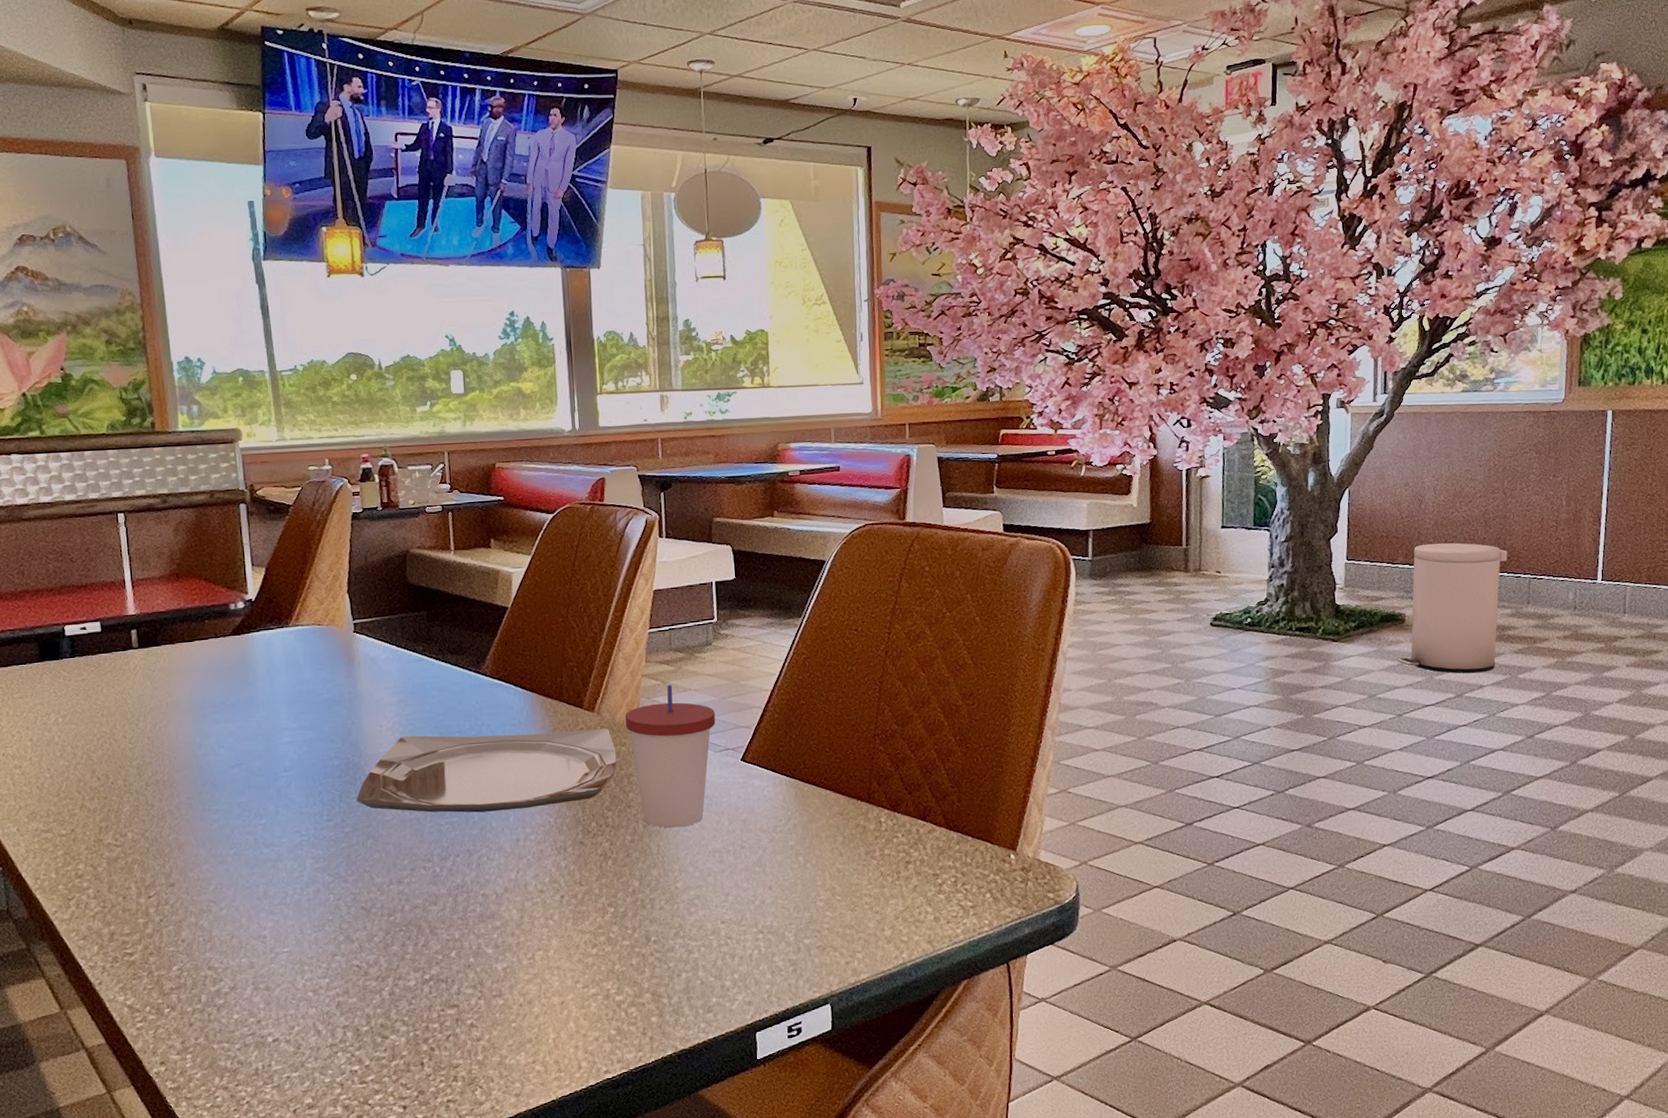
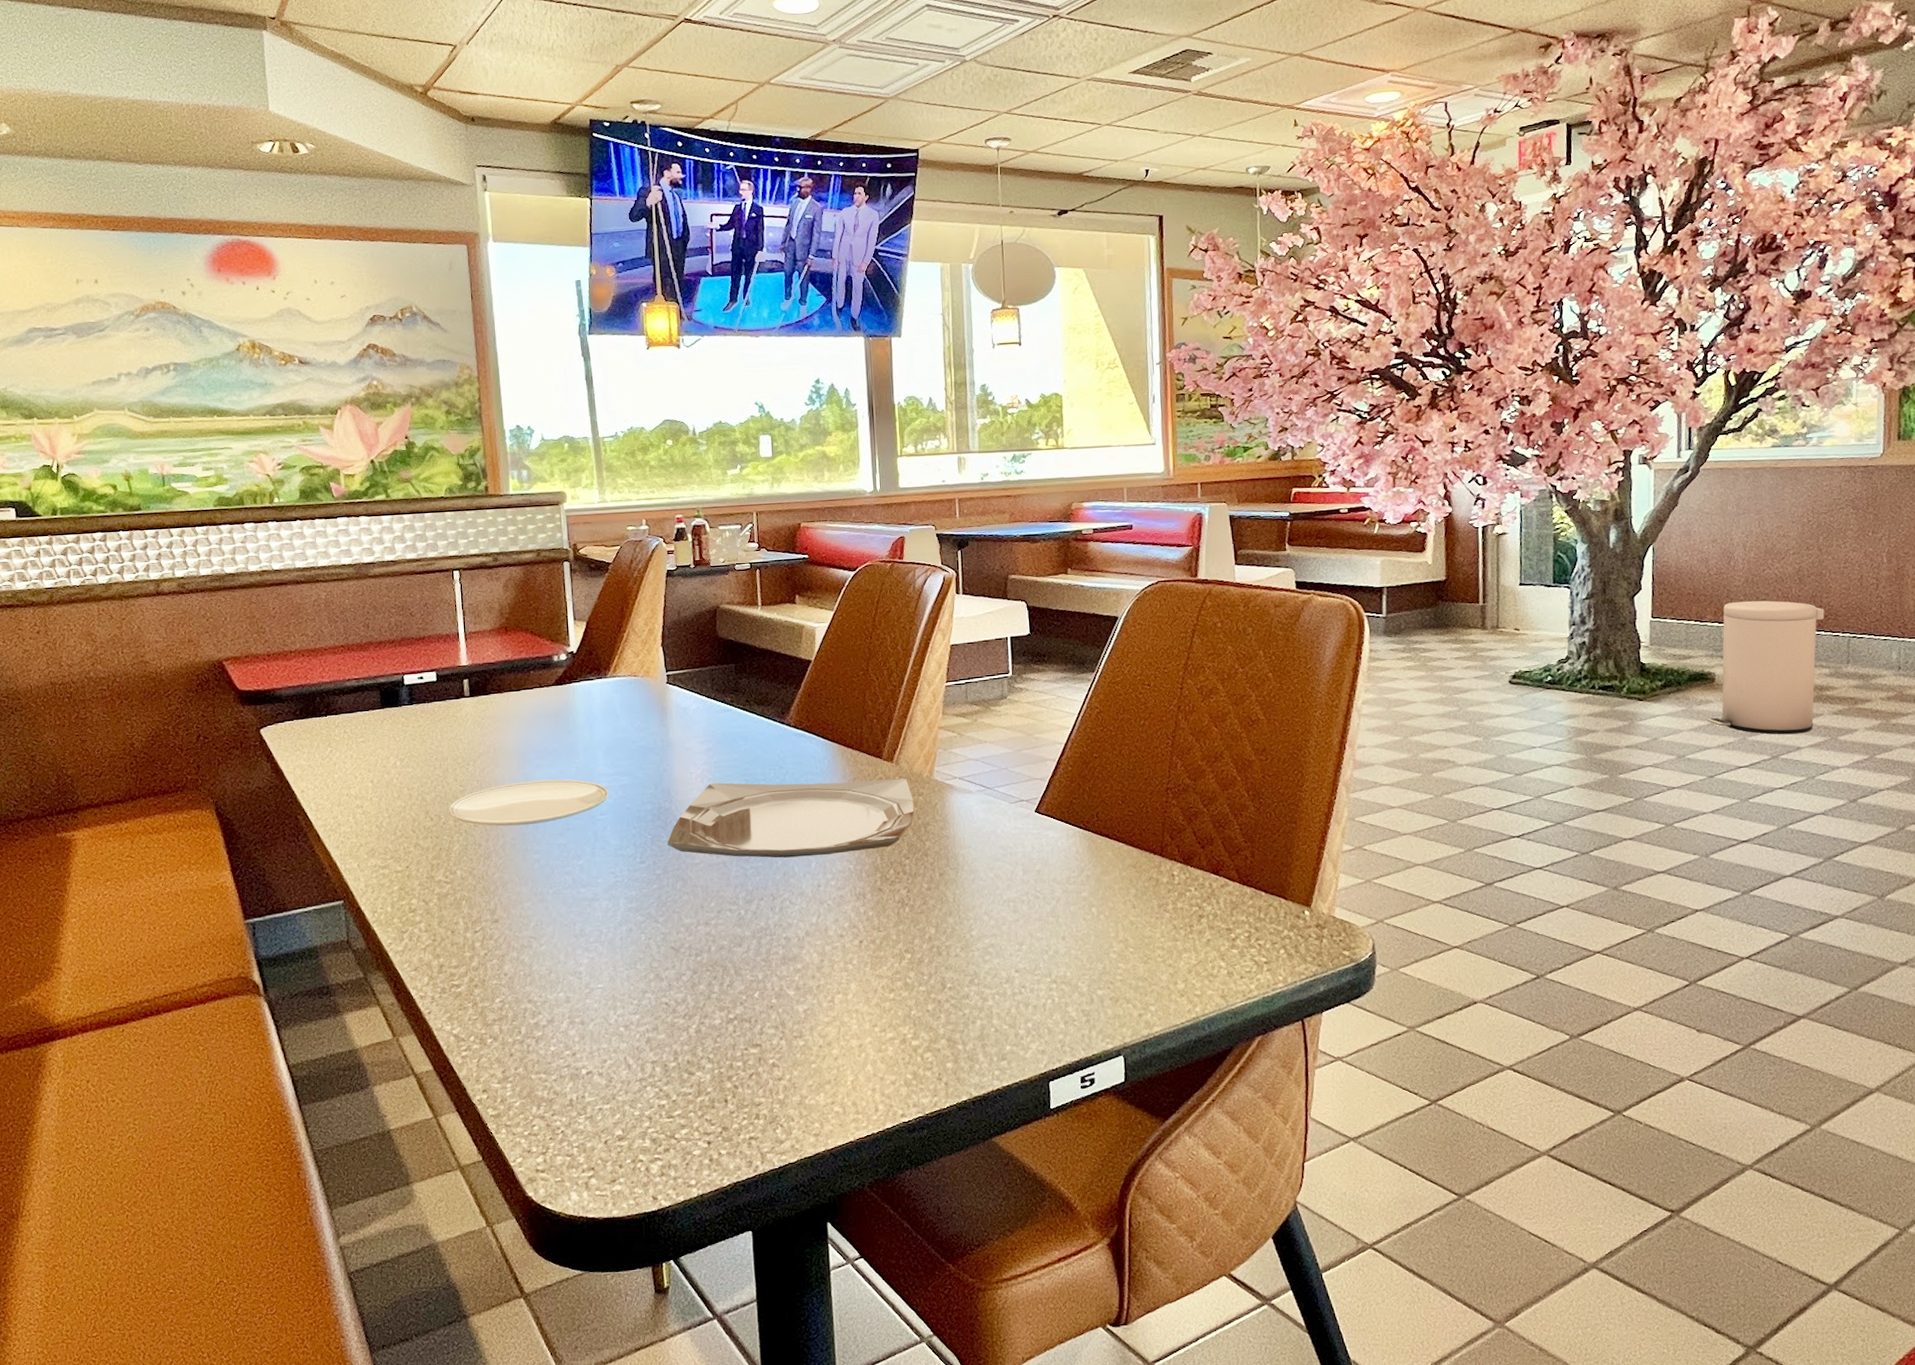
plate: none [117,734,293,785] -> present [449,779,609,826]
cup: present [625,684,715,828] -> none [922,736,1010,877]

